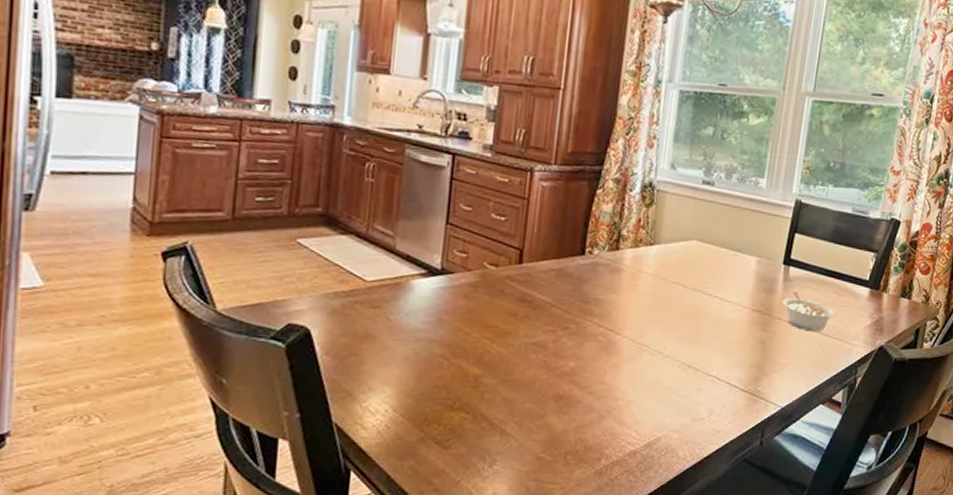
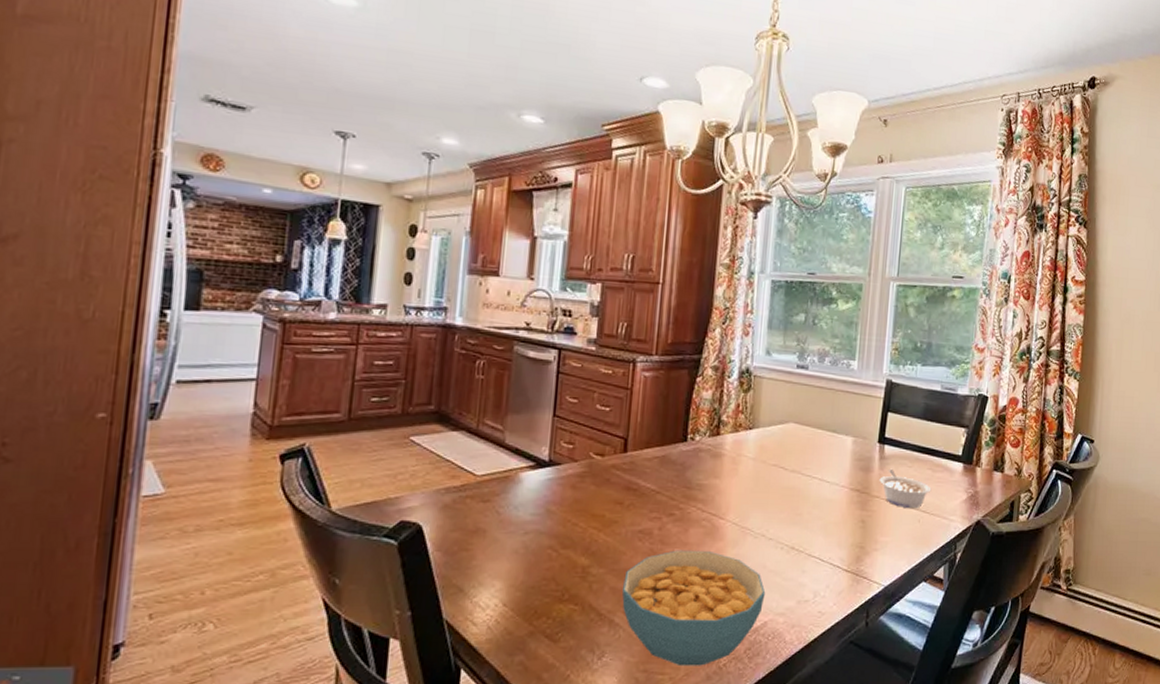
cereal bowl: none [514,363,661,477] -> present [621,550,766,667]

